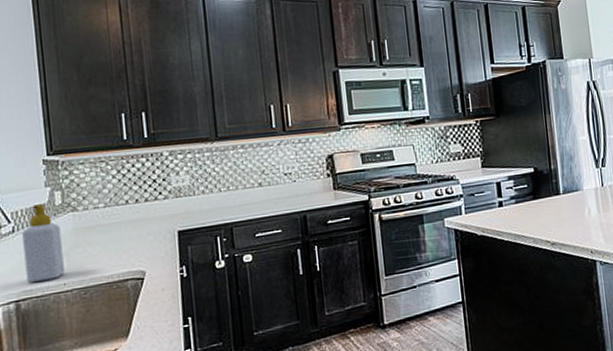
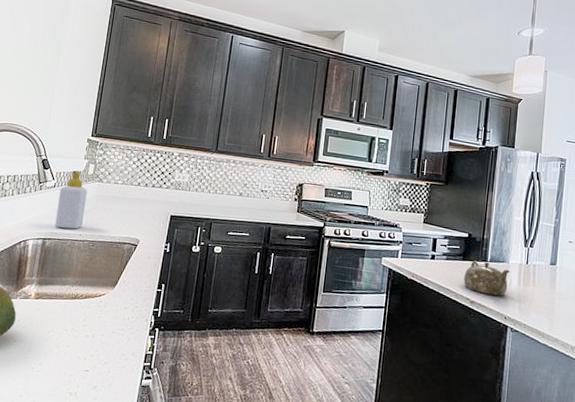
teapot: none [538,195,588,232] -> present [463,260,510,296]

